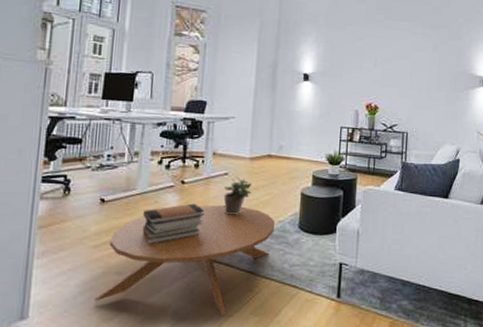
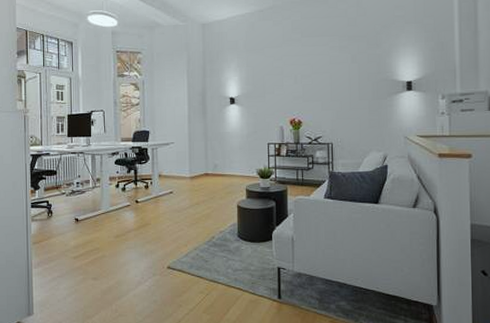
coffee table: present [94,205,275,316] -> none [79,220,217,314]
book stack: present [142,203,205,244] -> none [109,219,157,254]
potted plant: present [223,176,252,215] -> none [171,194,194,228]

